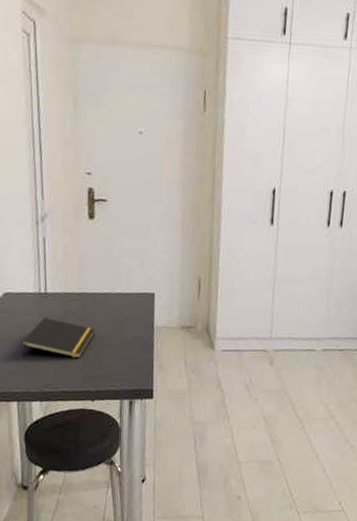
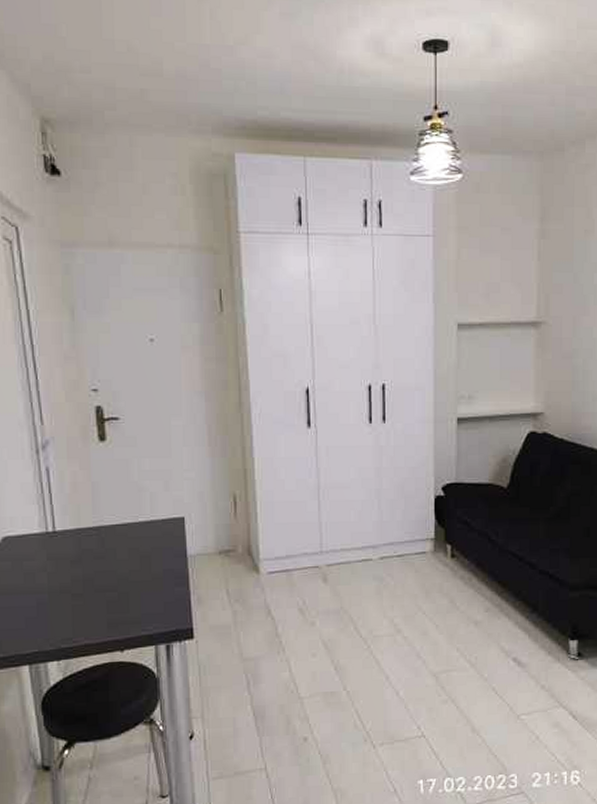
notepad: present [21,318,96,359] -> none [29,560,118,610]

